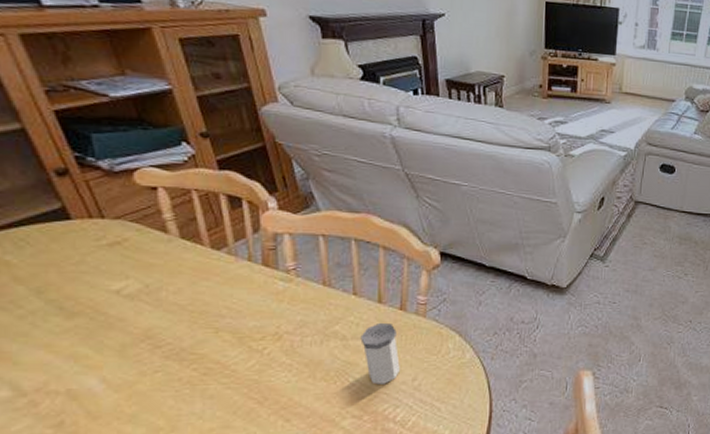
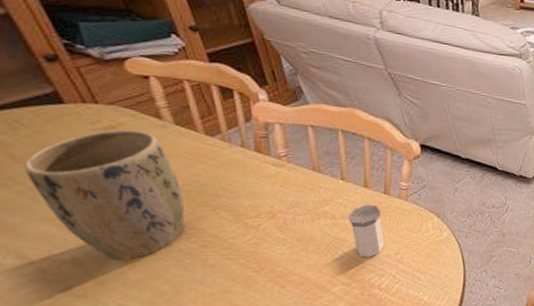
plant pot: none [27,245,186,391] -> present [24,129,184,260]

